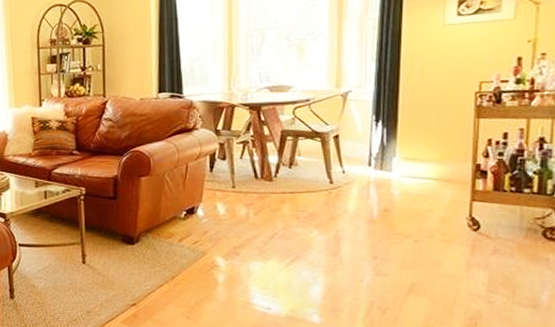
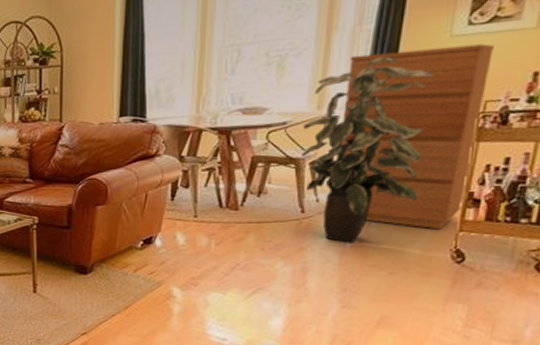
indoor plant: none [325,42,433,212] -> present [301,57,433,243]
dresser: none [359,32,481,199] -> present [341,44,494,230]

